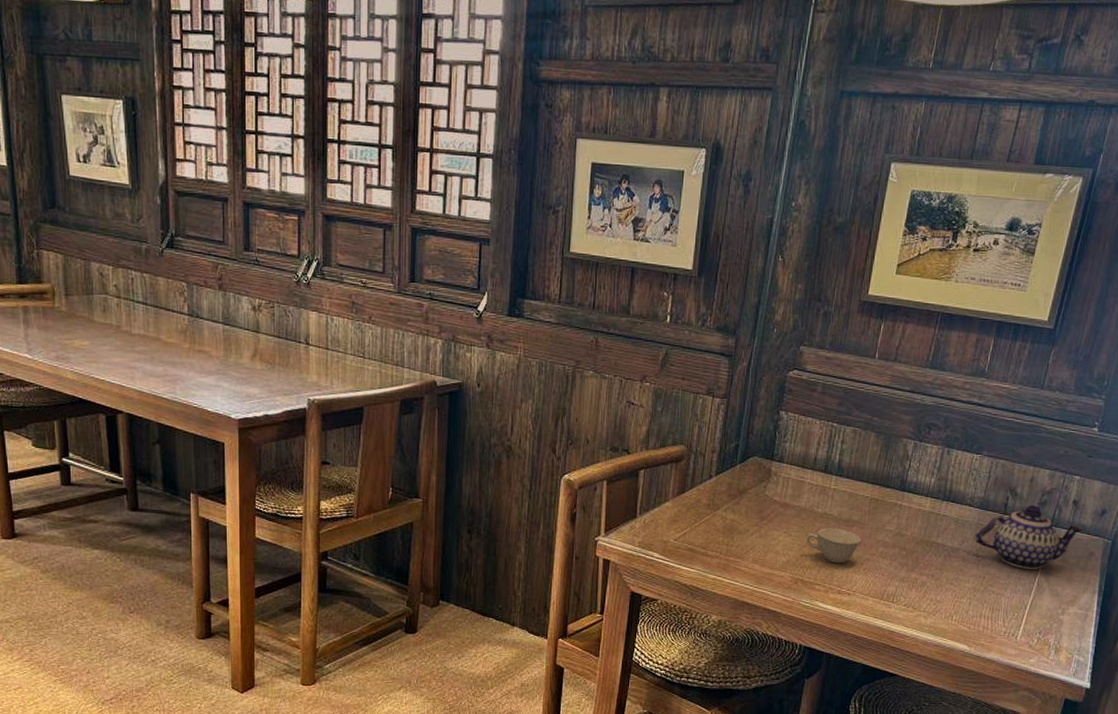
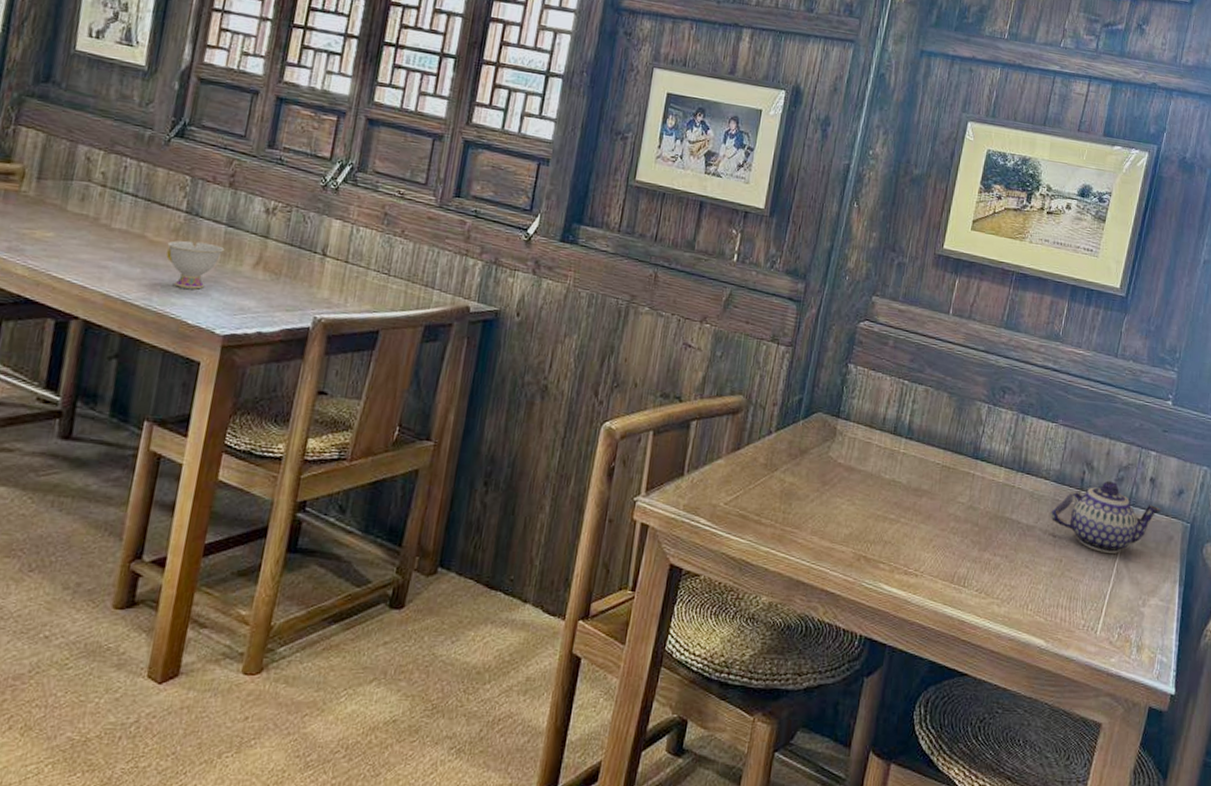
teacup: none [179,340,226,382] -> present [166,240,225,290]
teacup: present [806,528,862,564] -> none [871,497,932,539]

